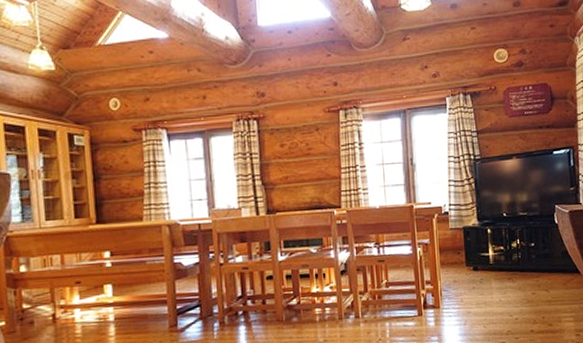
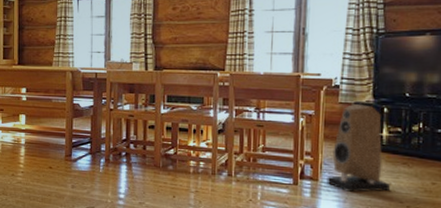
speaker: none [447,228,500,314] -> present [326,104,390,192]

